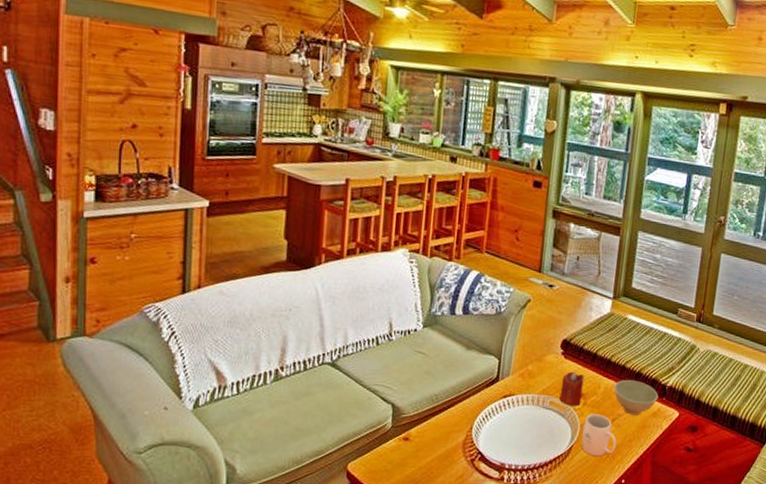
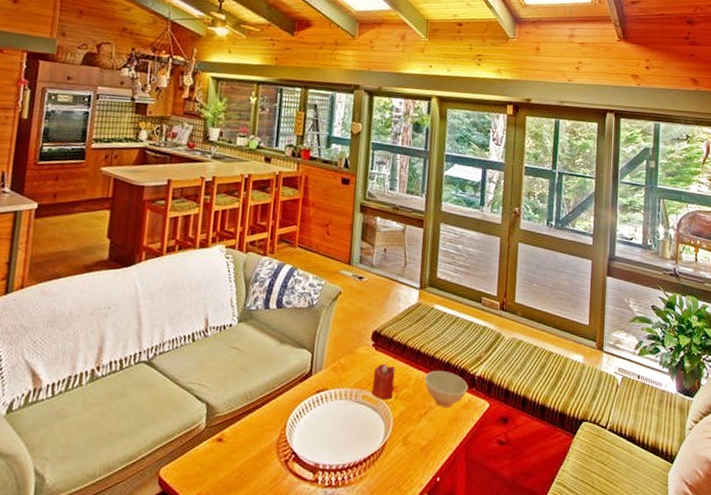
mug: present [581,414,617,457] -> none [394,407,430,453]

